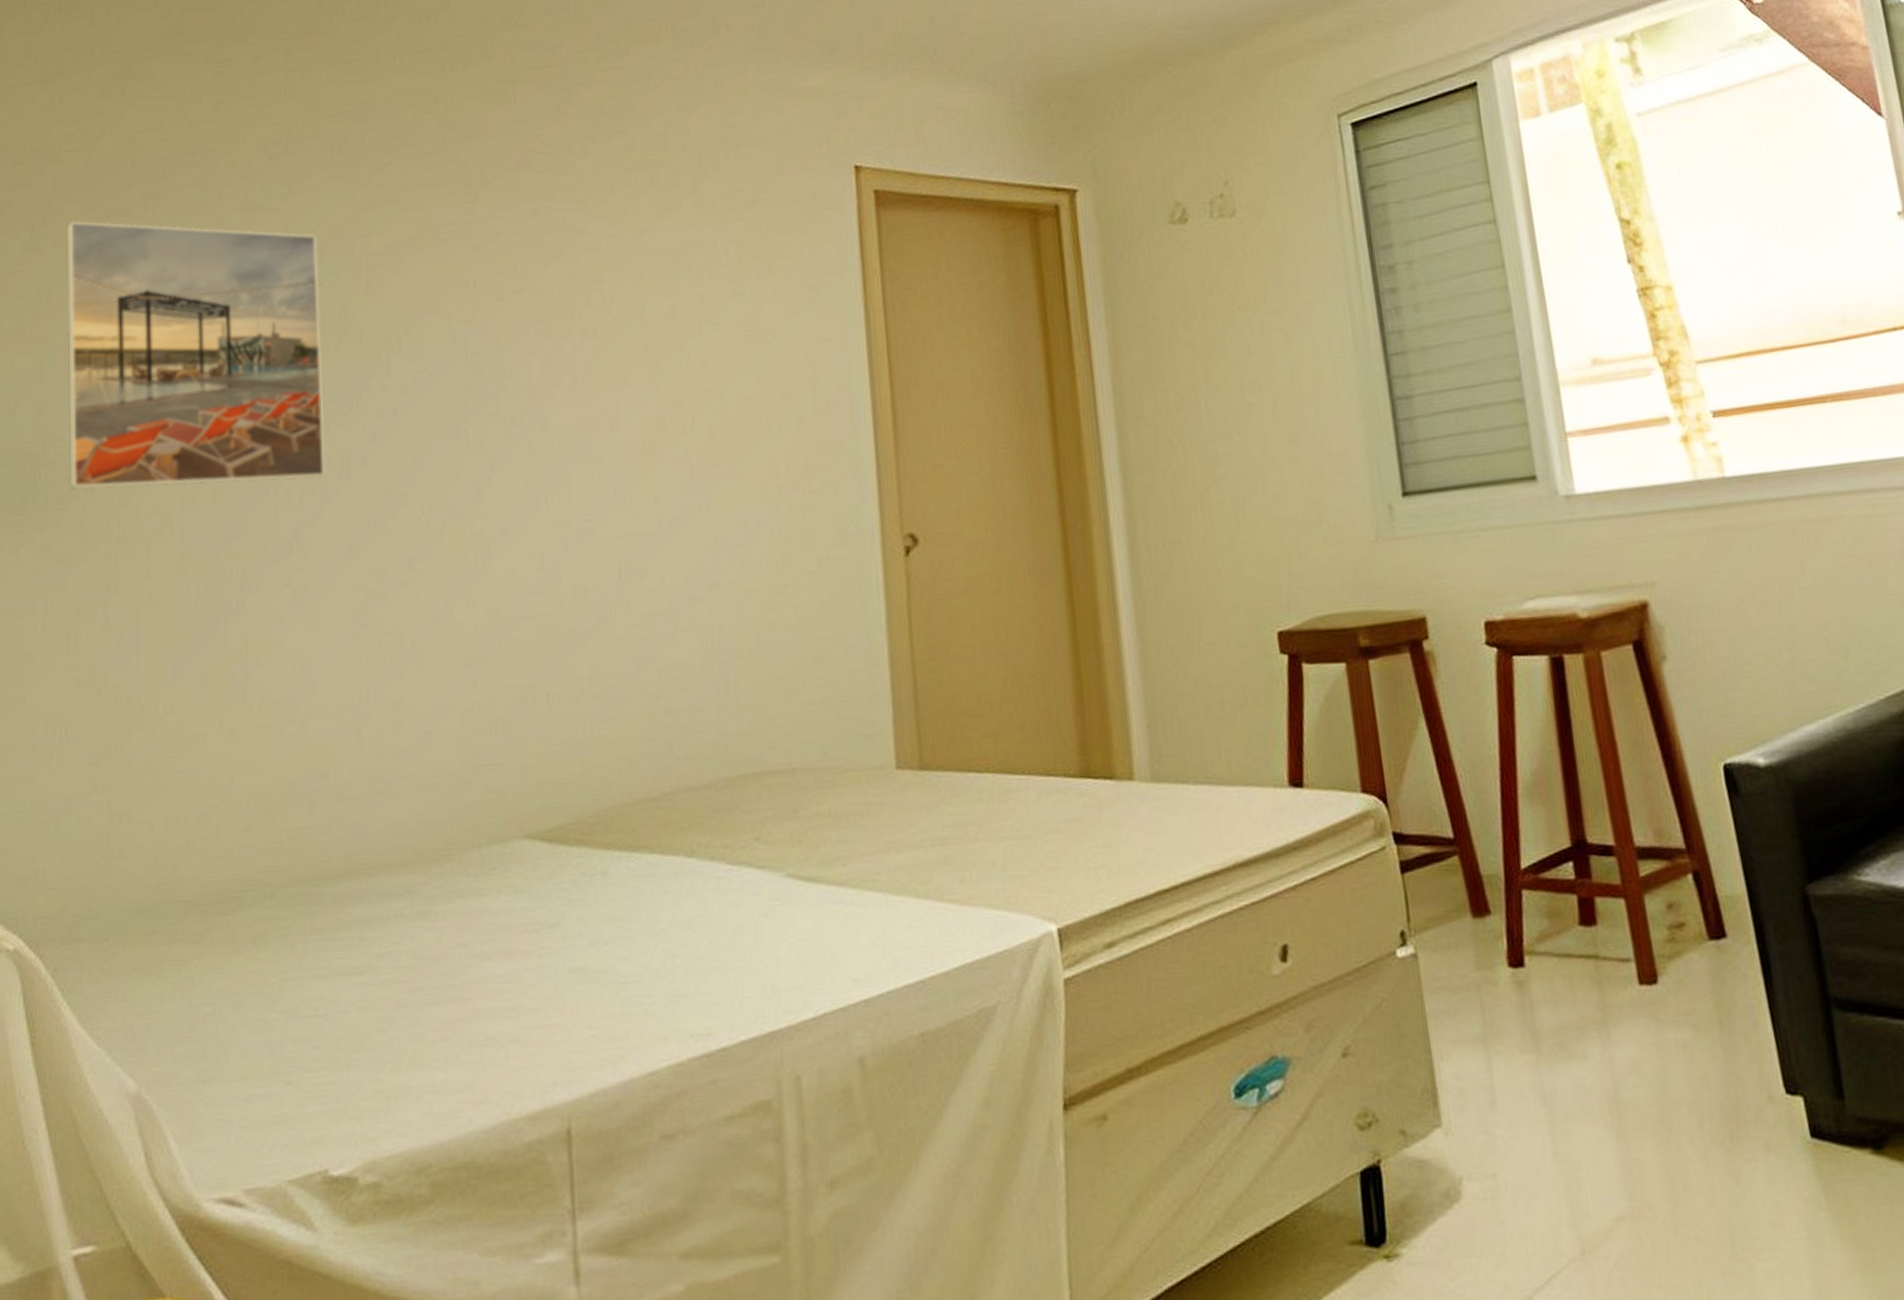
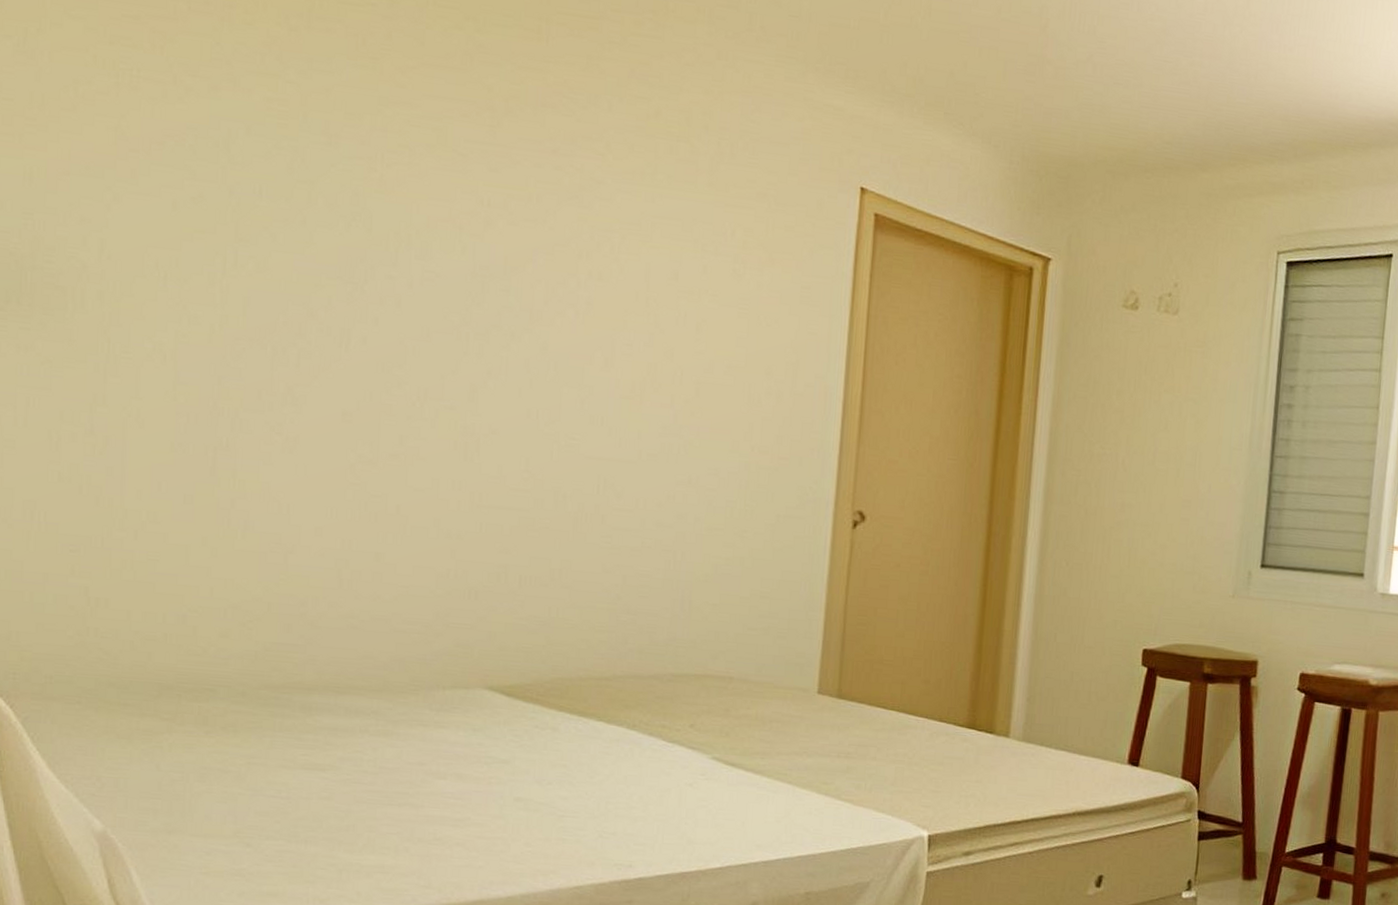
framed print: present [66,221,326,490] -> none [58,36,333,345]

